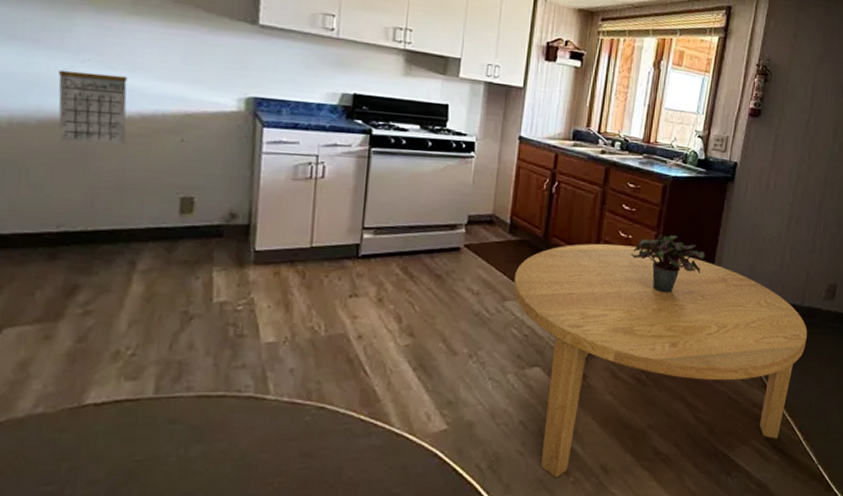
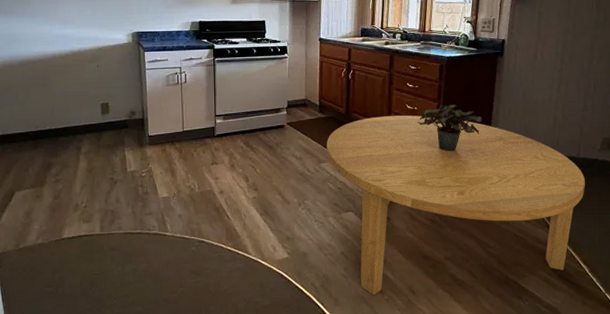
calendar: present [58,59,128,145] -> none [25,20,67,74]

